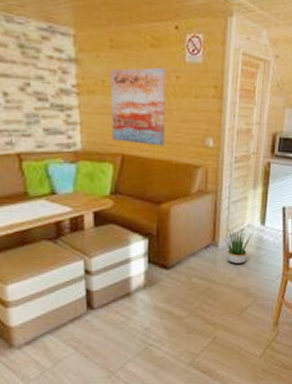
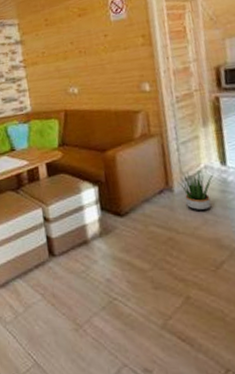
wall art: present [111,67,166,146] -> none [48,31,102,100]

